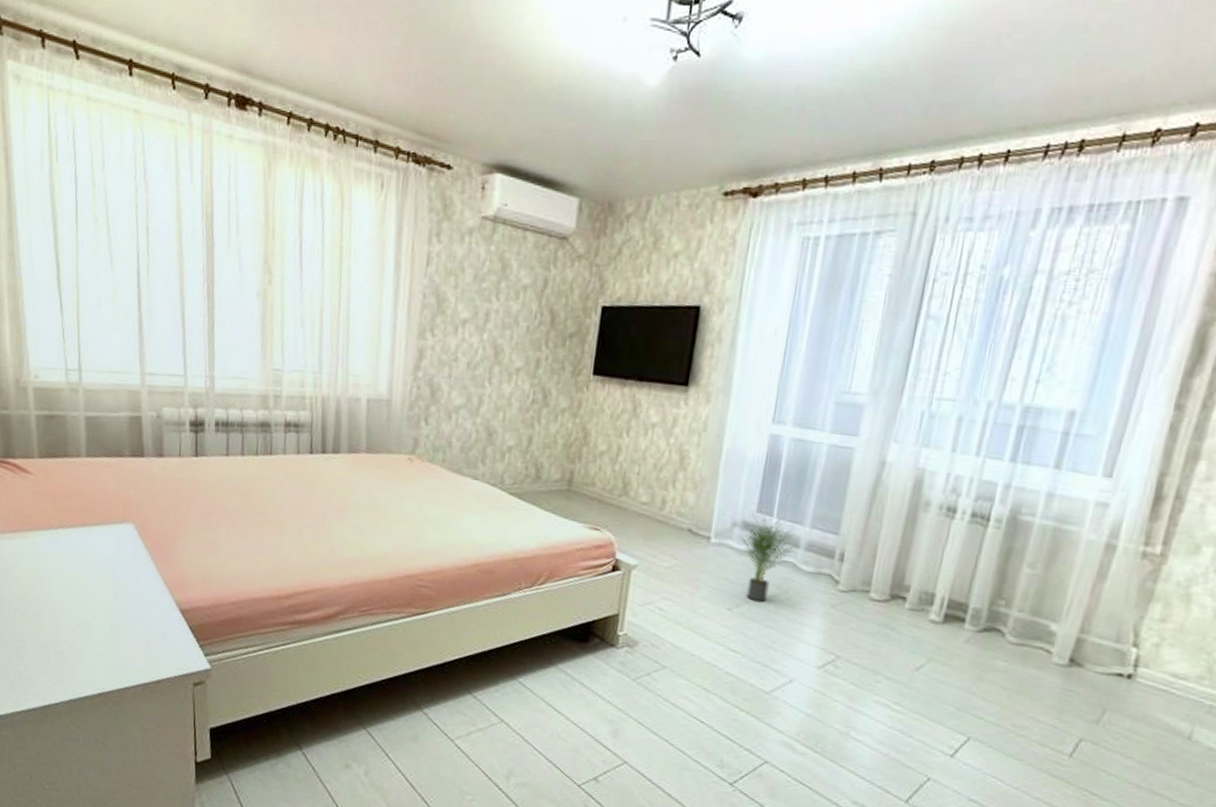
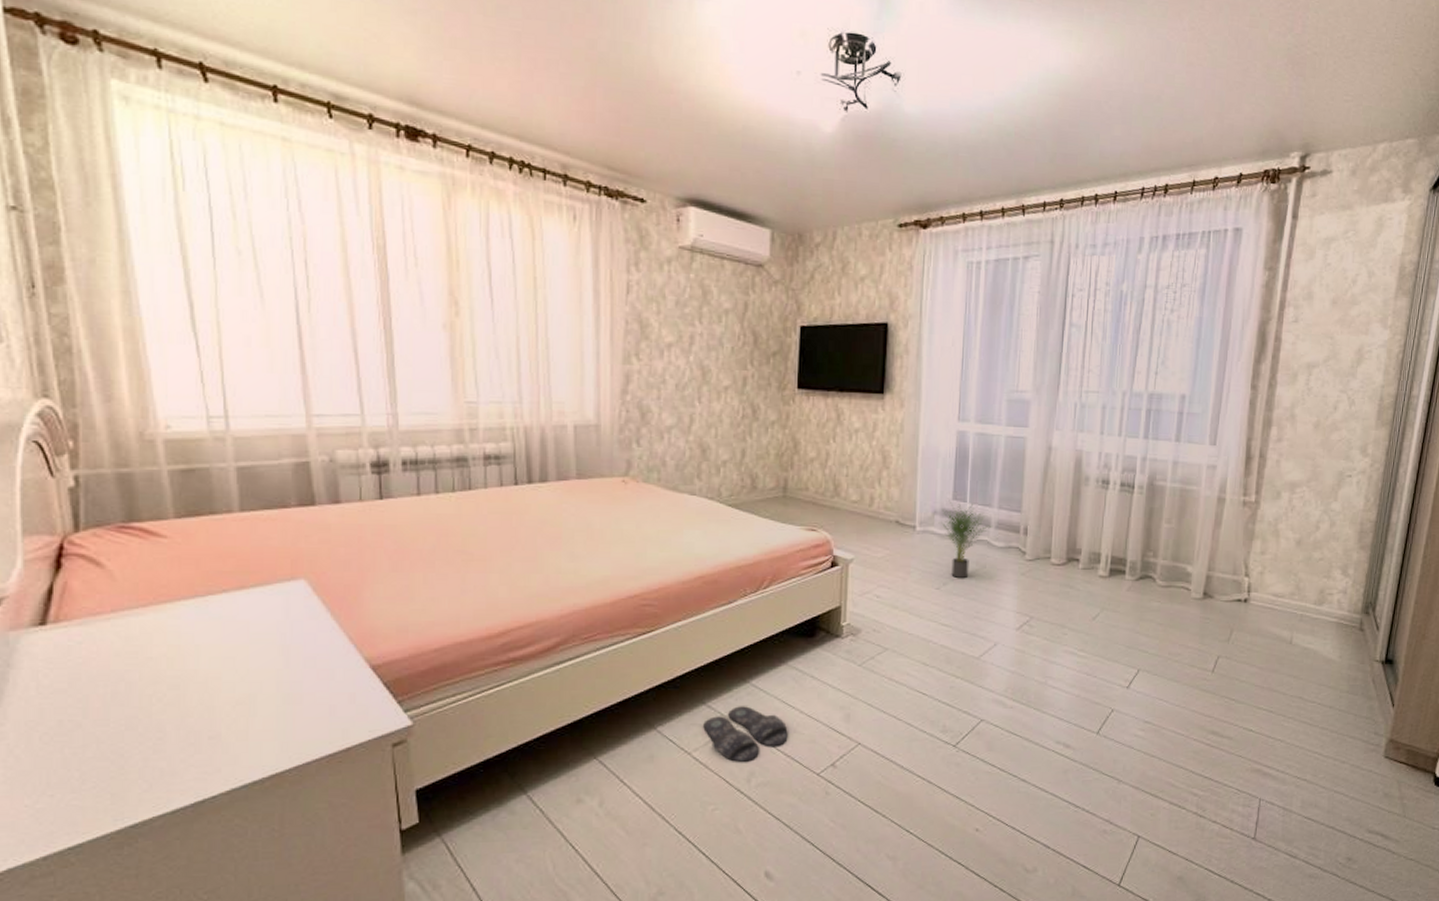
slippers: none [467,701,552,760] -> present [703,706,788,762]

